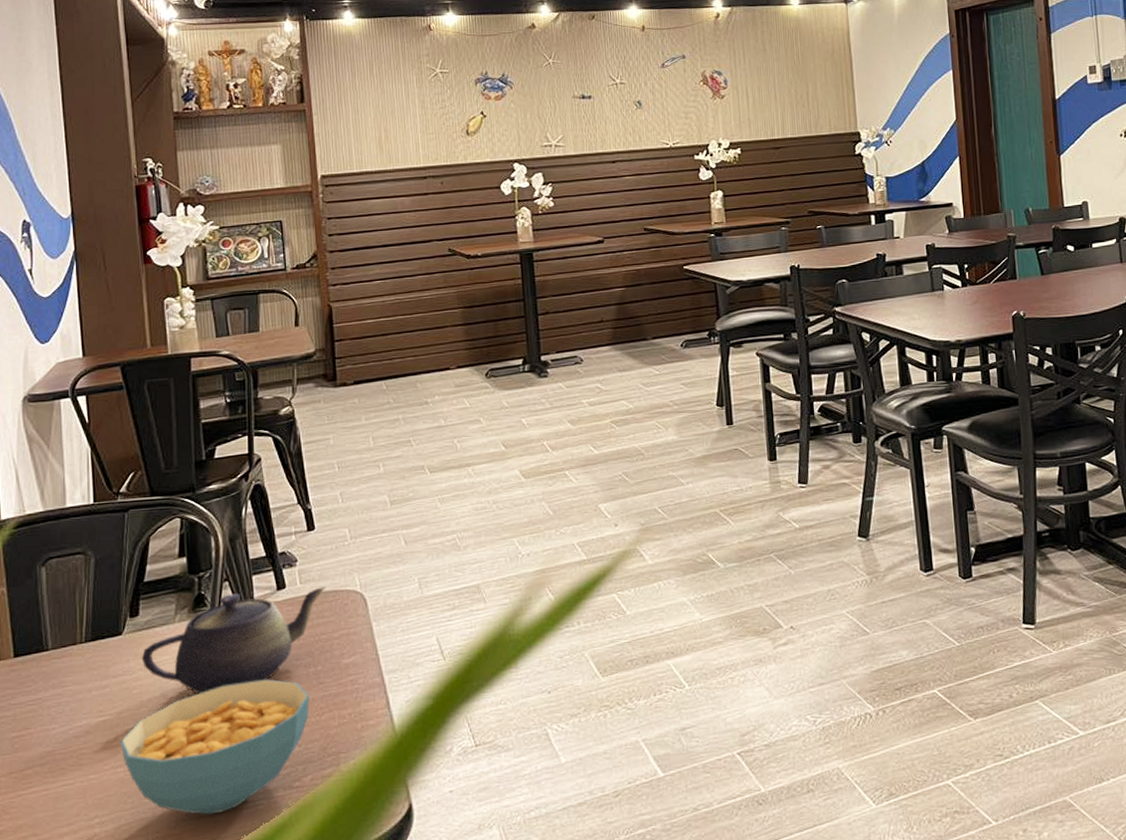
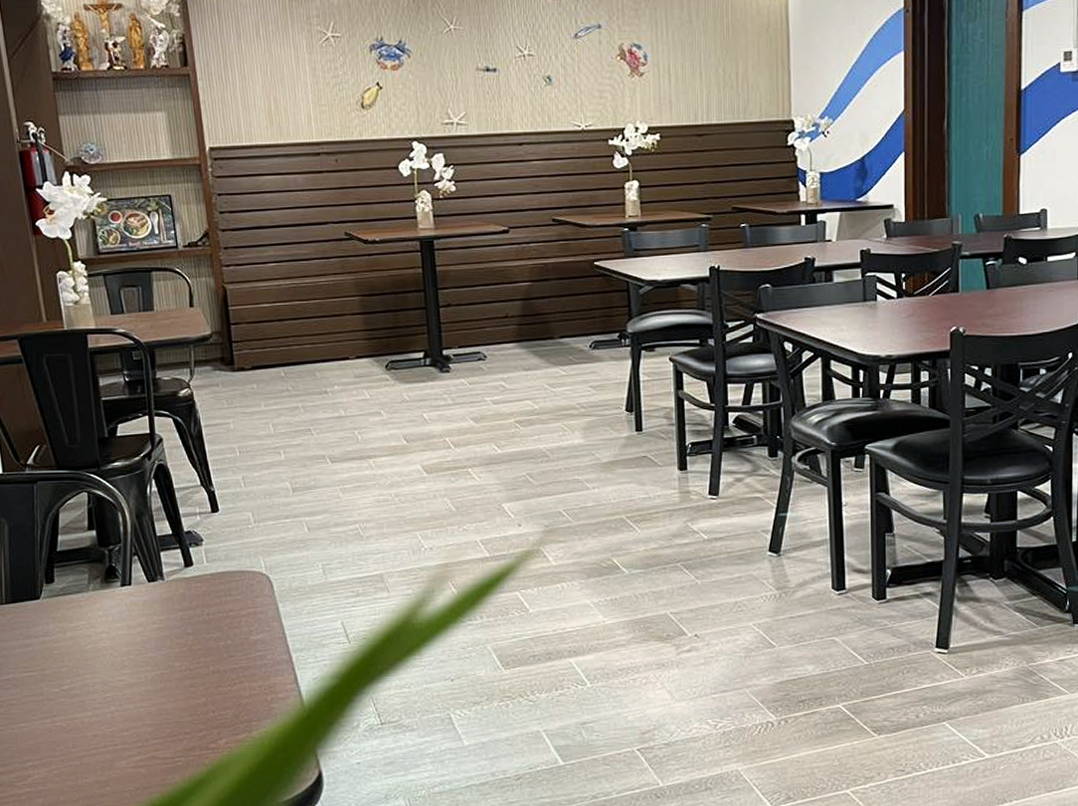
cereal bowl: present [120,679,310,815] -> none [45,649,221,767]
teapot: present [141,586,327,695] -> none [59,566,233,659]

